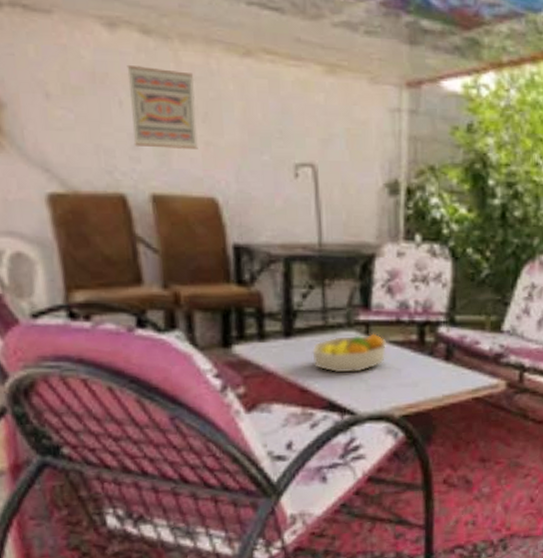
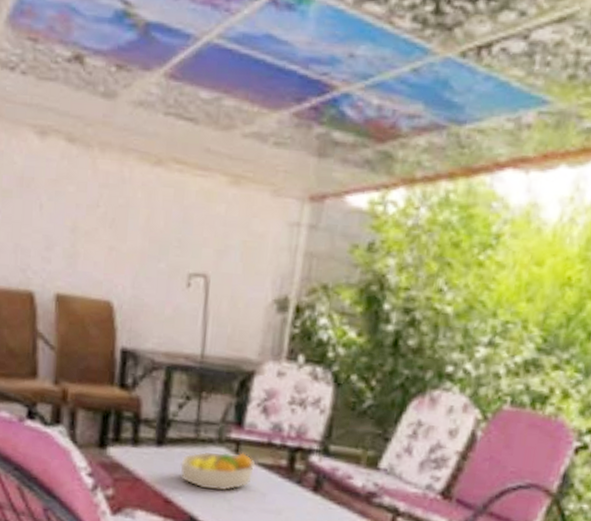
wall art: present [127,66,198,150] -> none [47,171,108,254]

